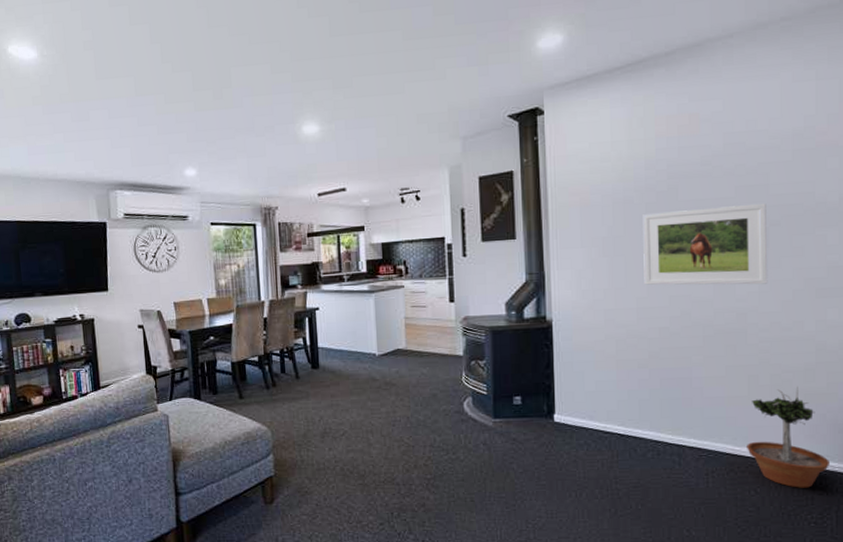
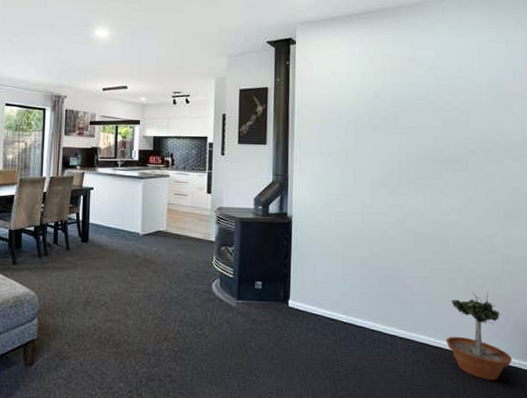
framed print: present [643,203,768,285] -> none [369,134,467,202]

